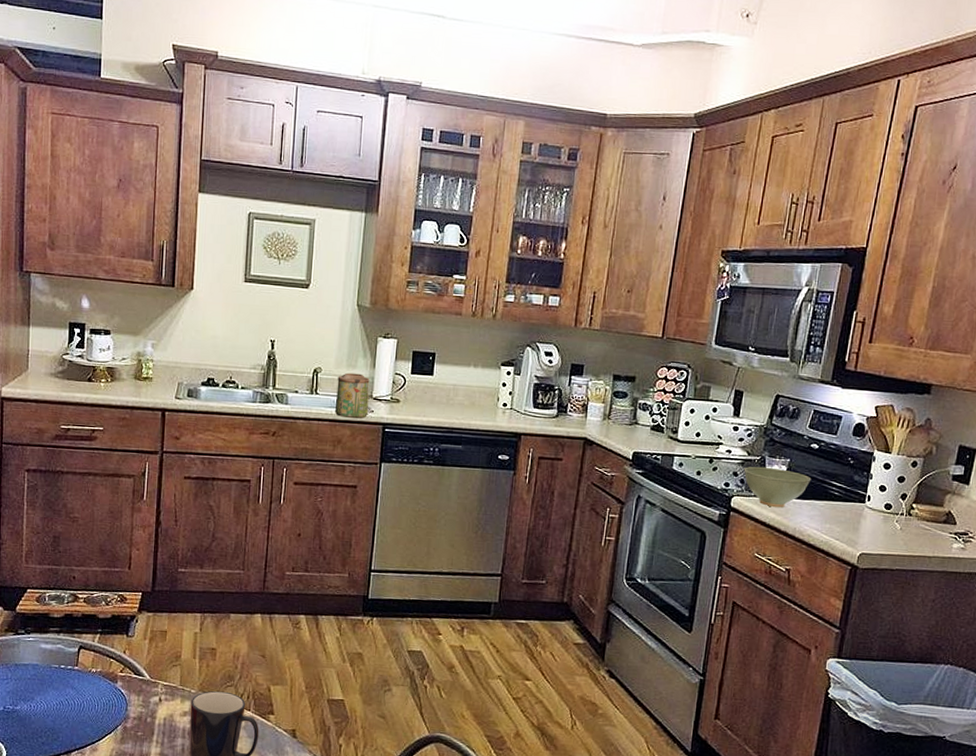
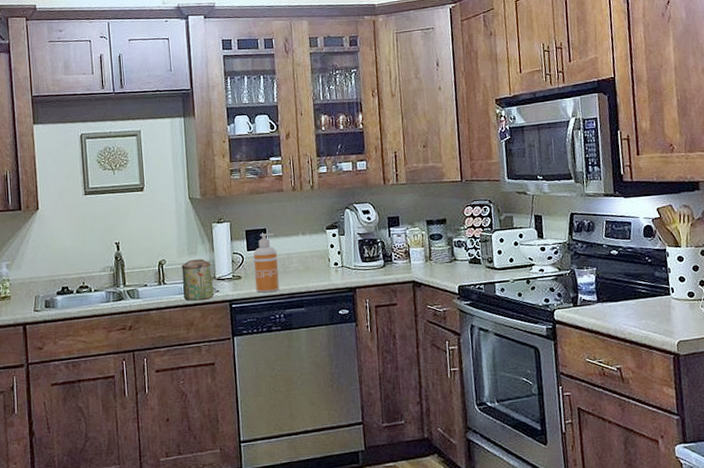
soap dispenser: none [413,357,444,423] -> present [253,233,280,293]
bowl: present [743,466,812,508] -> none [558,277,619,314]

